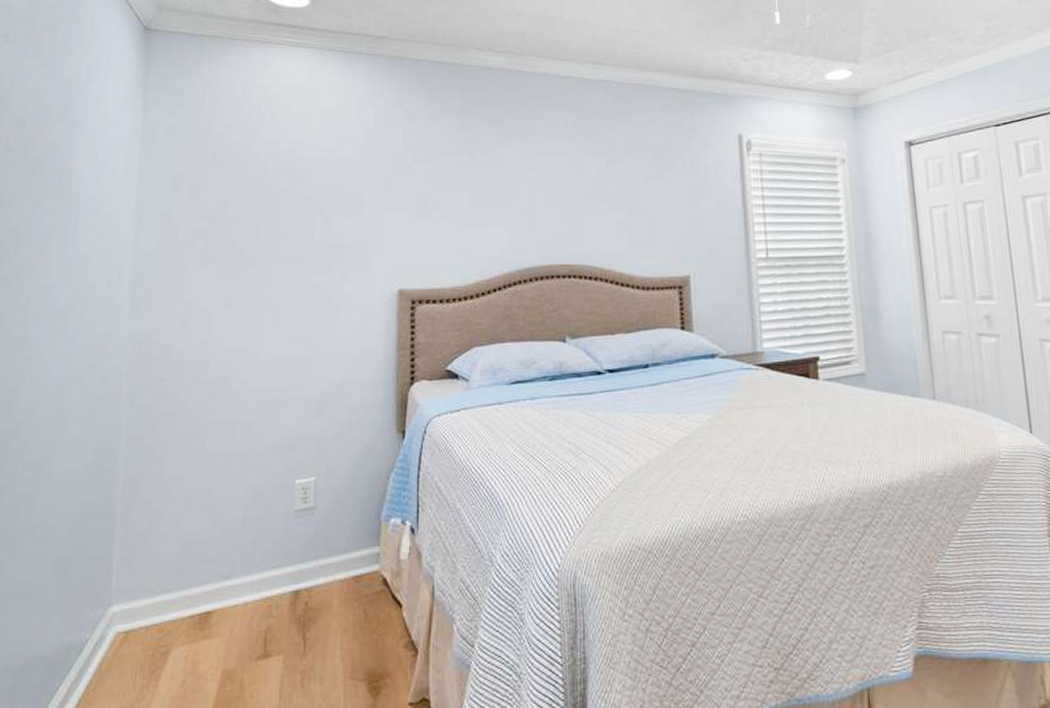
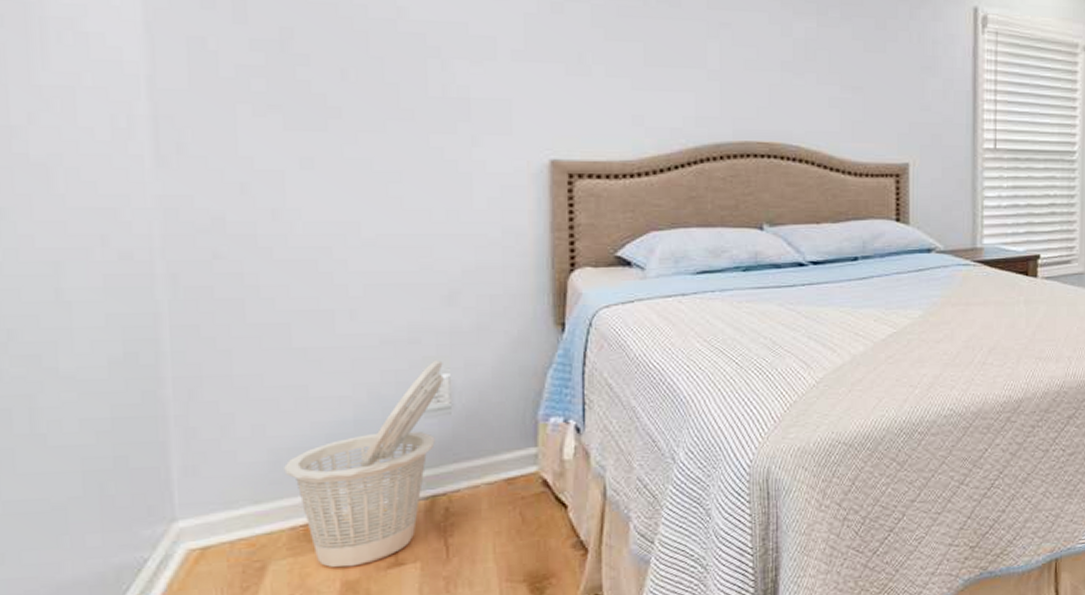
laundry basket: none [190,465,311,657] -> present [284,360,444,568]

